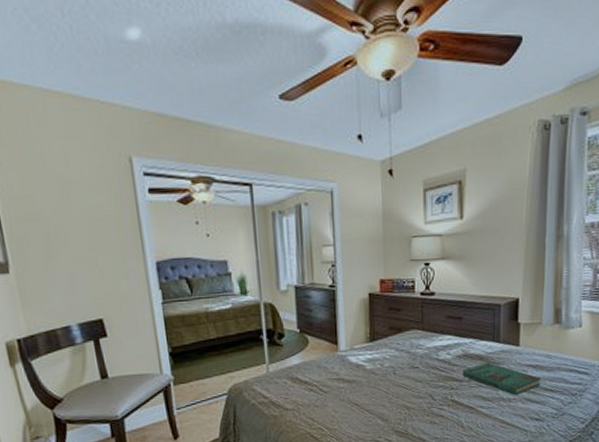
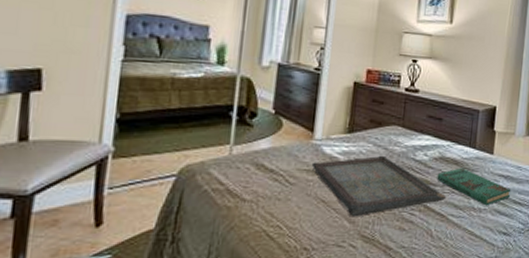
serving tray: none [340,358,474,416] -> present [311,155,447,217]

